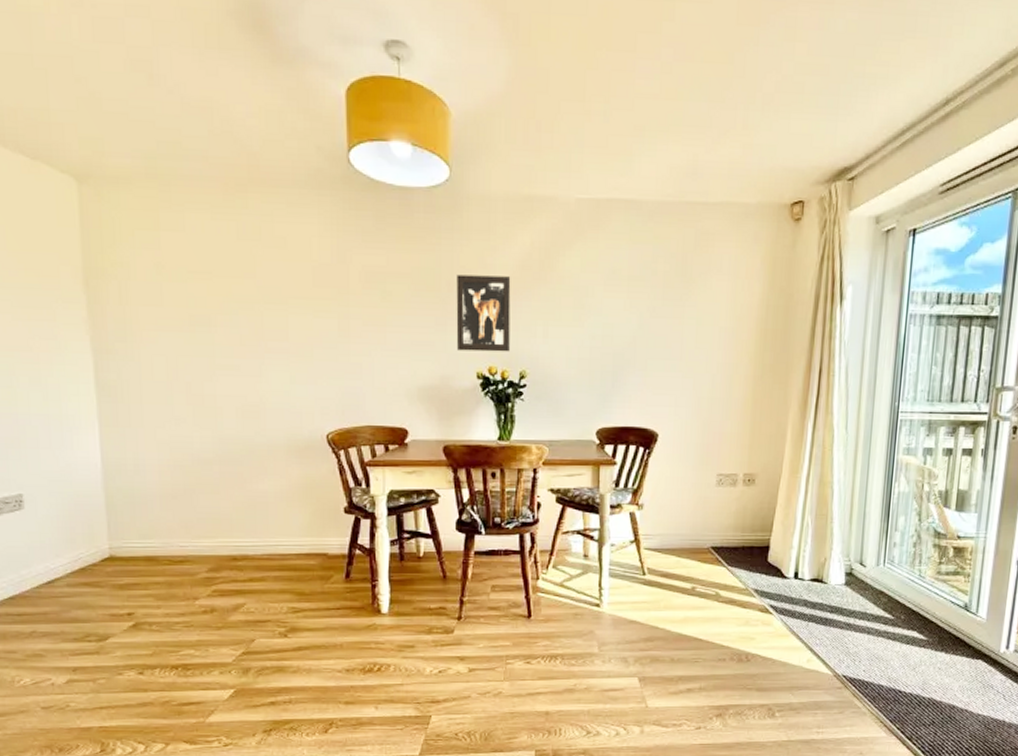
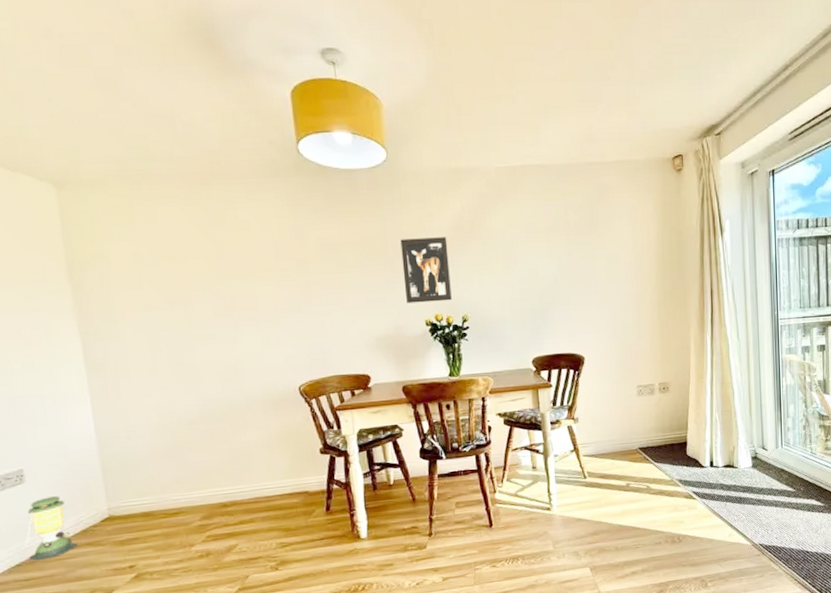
lantern: none [18,527,74,595] -> present [23,496,78,560]

